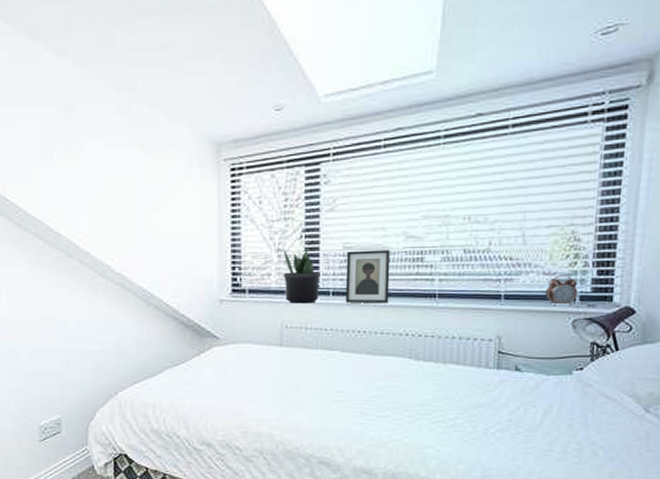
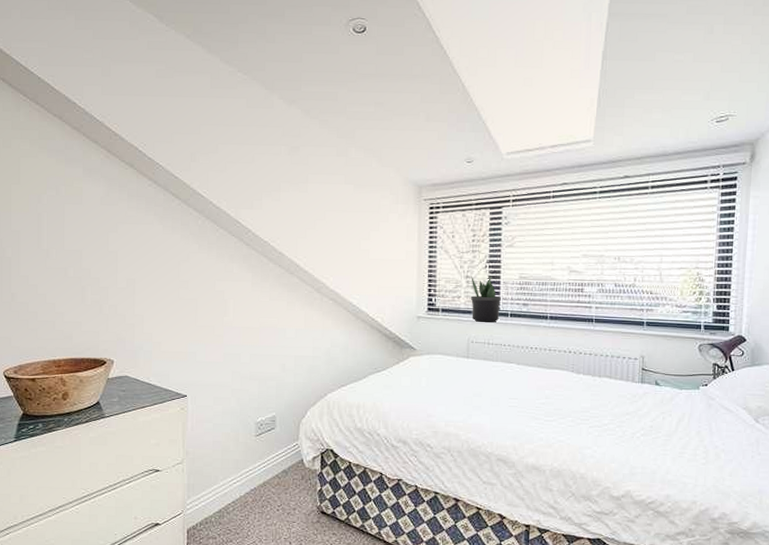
picture frame: present [345,250,391,304] -> none [520,280,558,325]
alarm clock: present [544,275,578,306] -> none [677,308,703,333]

